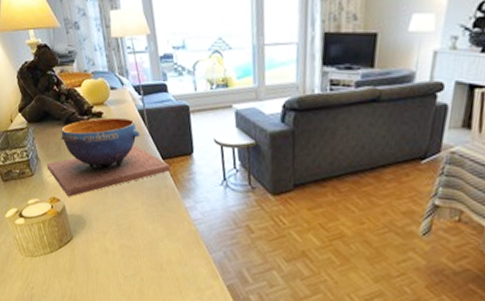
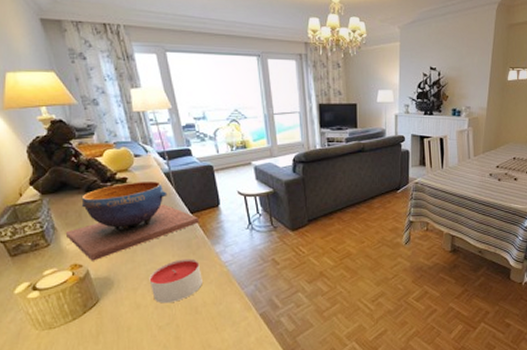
candle: none [118,208,170,254] -> present [149,258,202,304]

